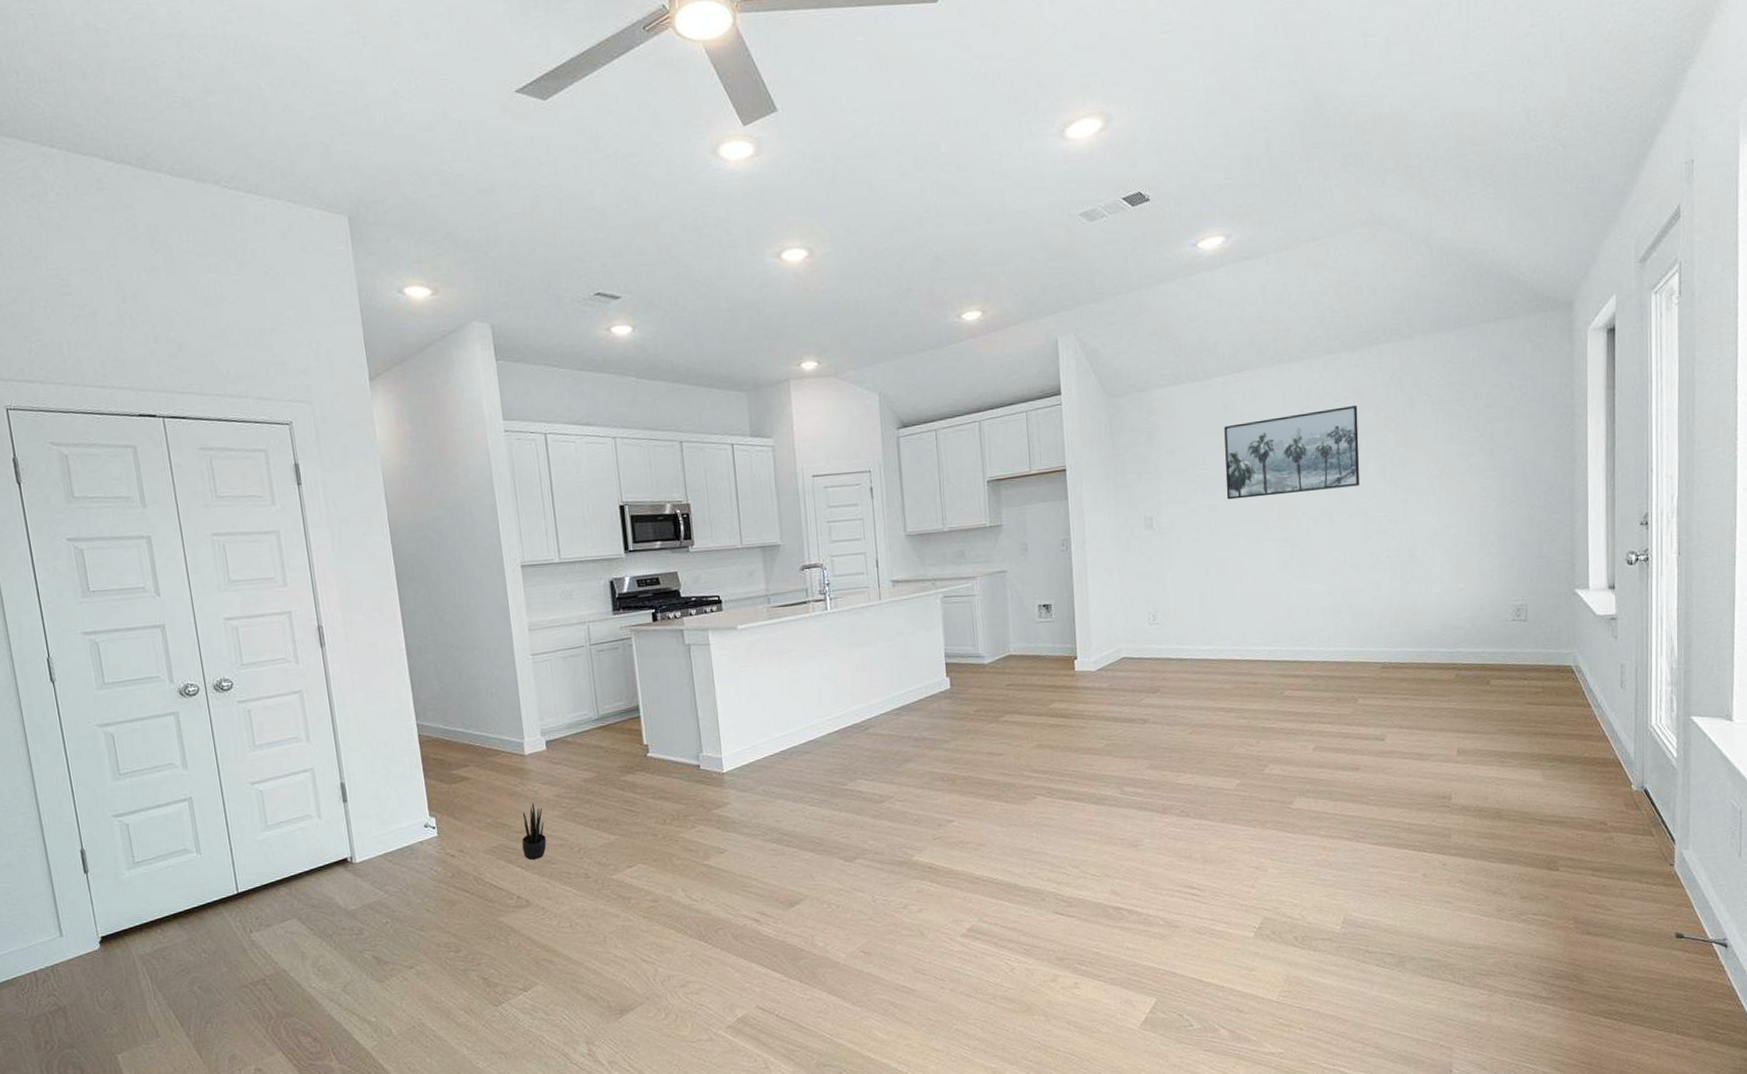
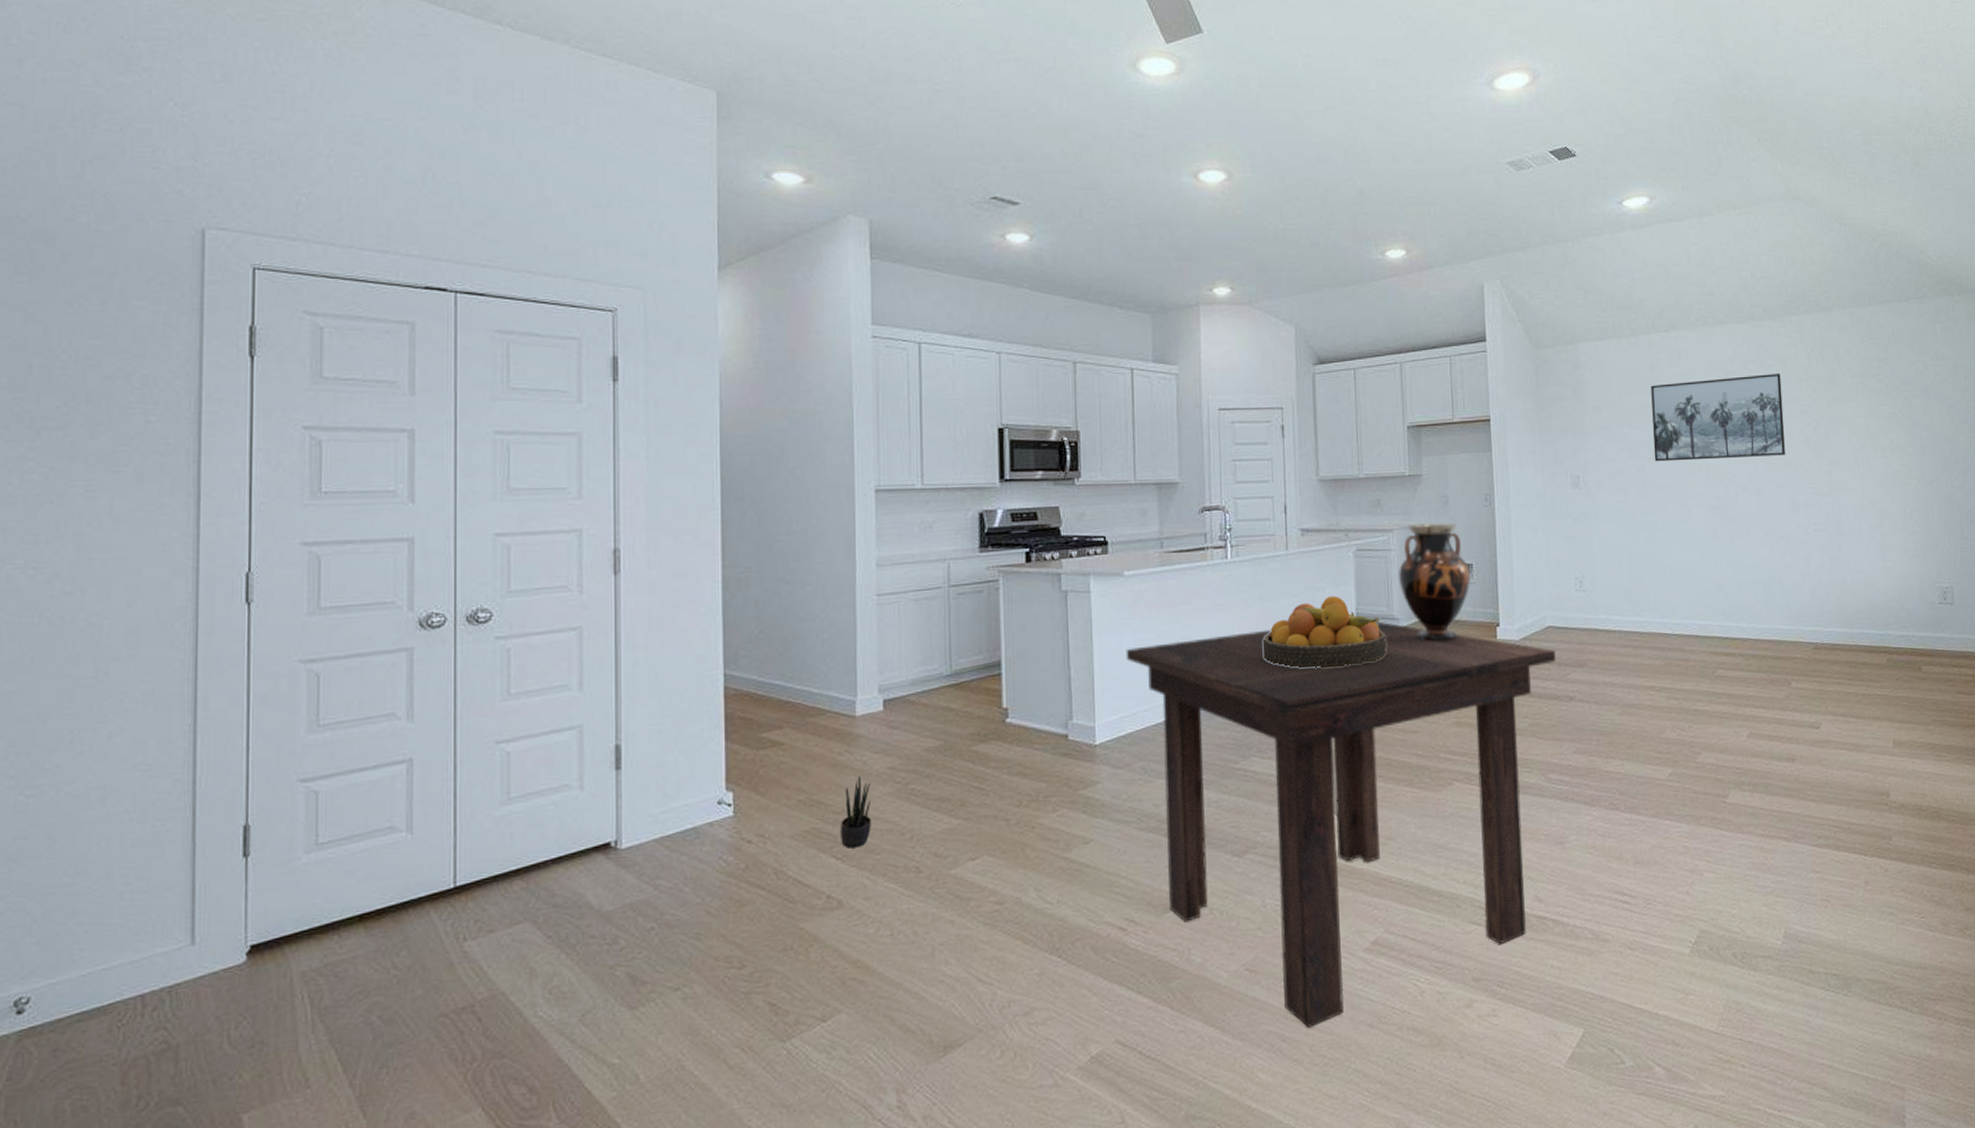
dining table: none [743,659,1130,997] -> present [1125,621,1556,1028]
fruit bowl: none [862,638,974,703] -> present [1262,595,1388,668]
vase: none [982,568,1050,676] -> present [1398,523,1471,642]

